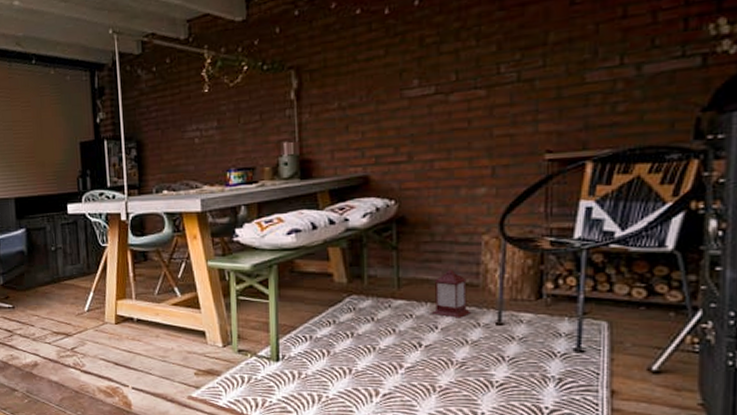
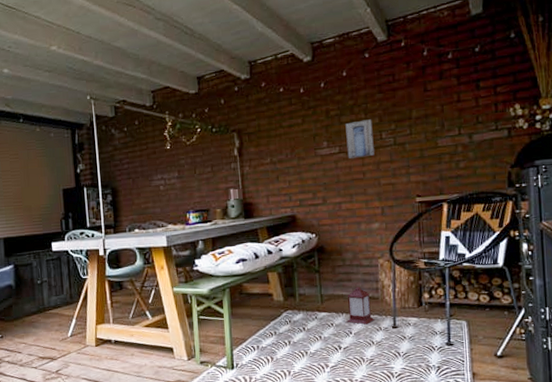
wall art: none [447,47,487,101] -> present [345,119,375,159]

